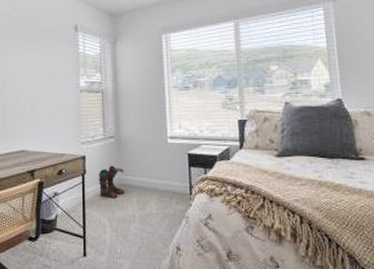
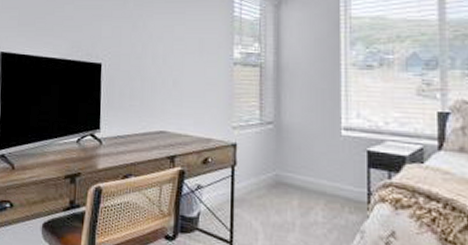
boots: present [98,165,125,199] -> none [251,158,285,200]

